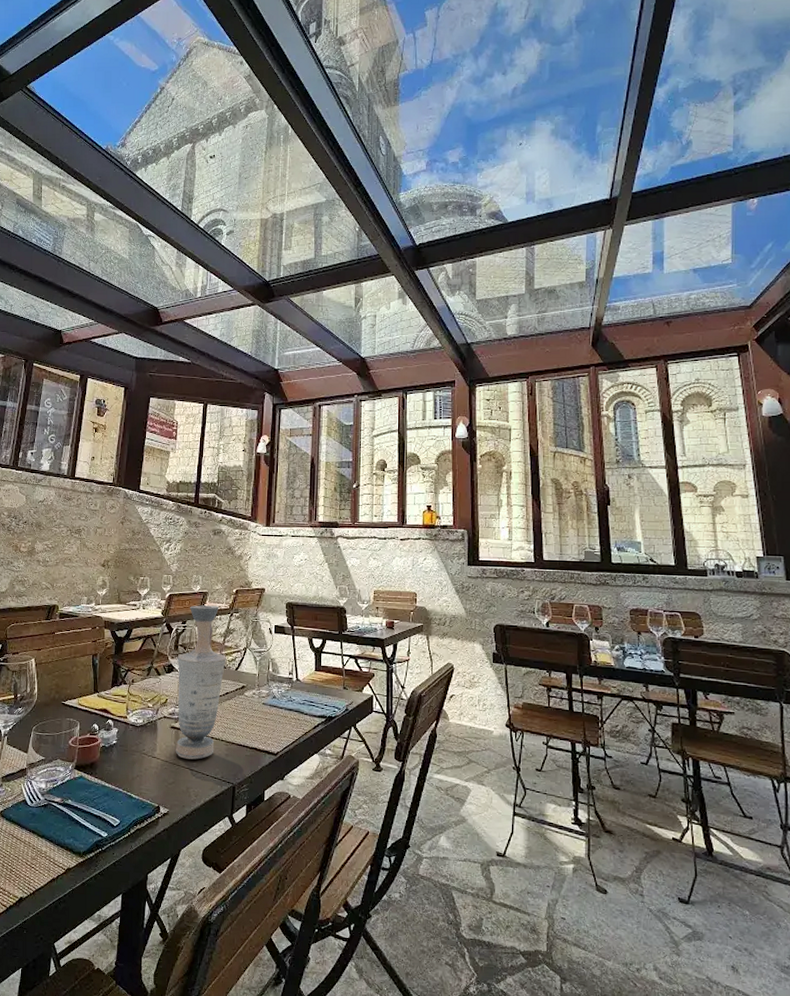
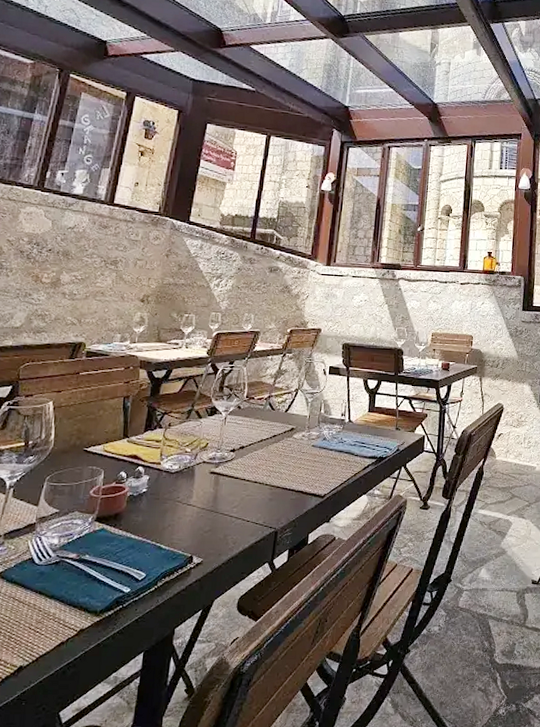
vase: present [175,605,226,760] -> none [214,345,276,505]

